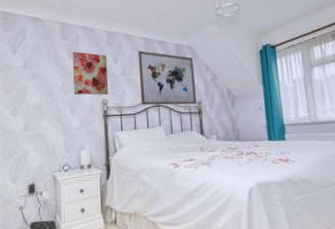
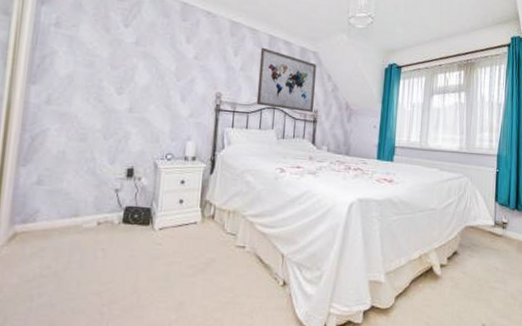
wall art: present [72,51,108,95] -> none [186,36,227,88]

